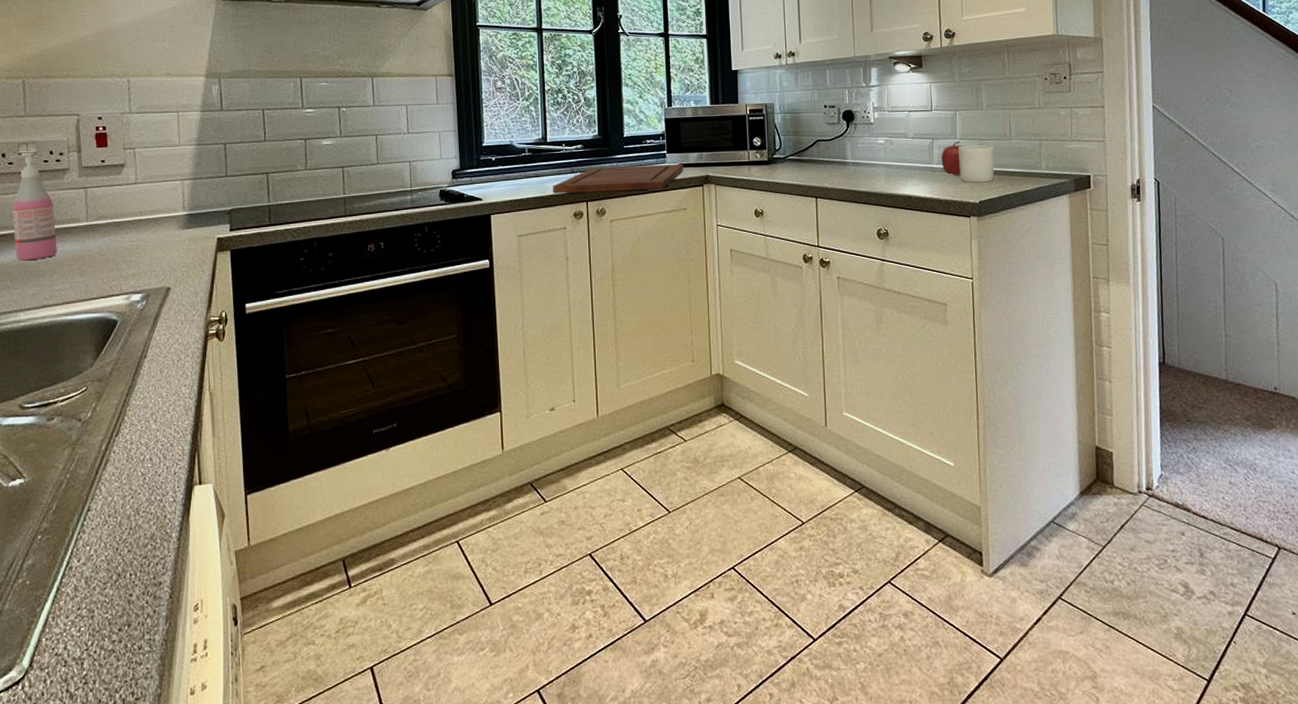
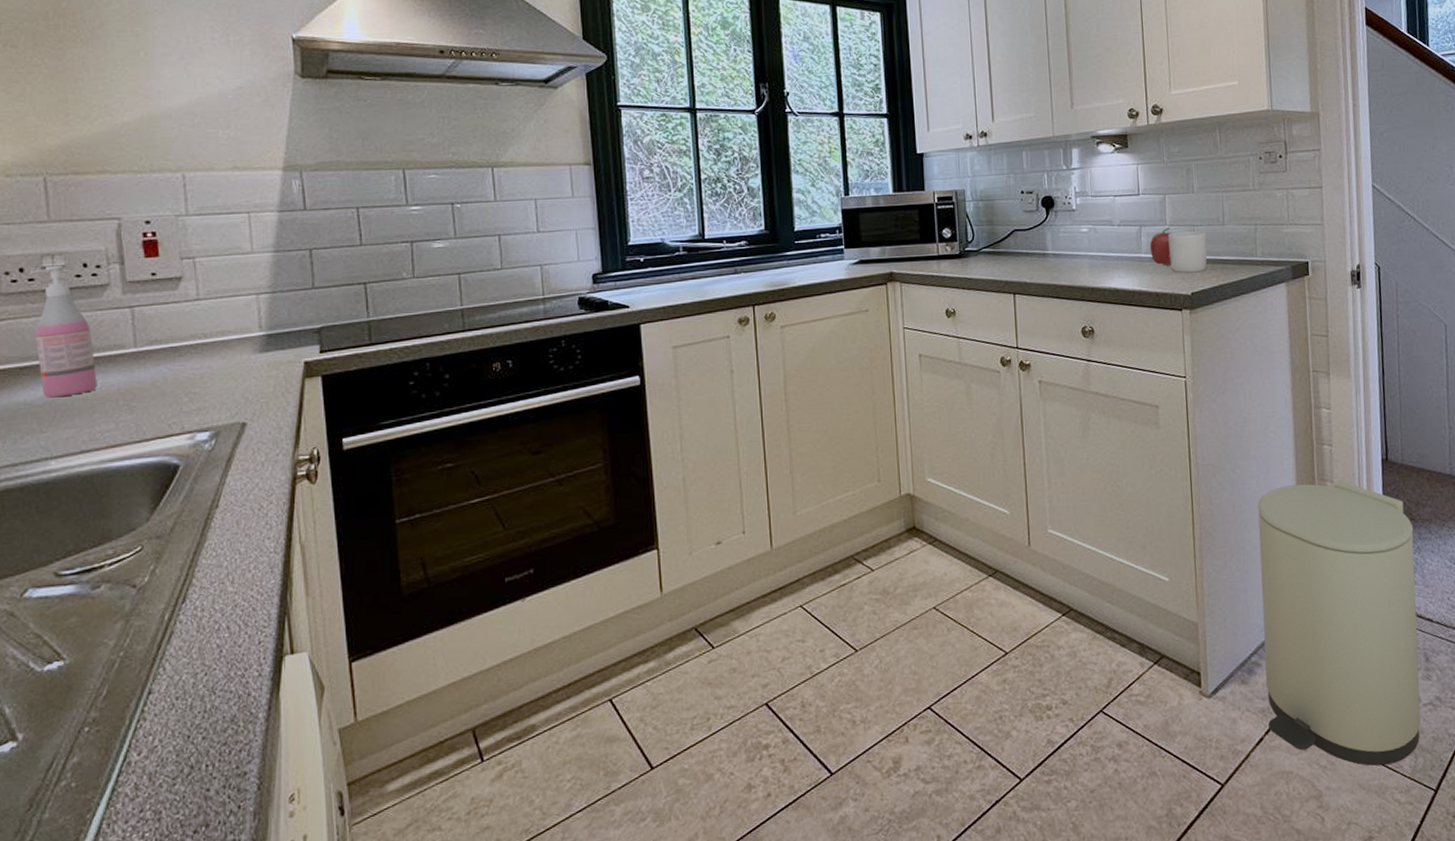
cutting board: present [553,163,684,194] -> none [713,259,864,298]
pedal bin: none [1038,380,1195,652] -> present [1257,480,1421,766]

